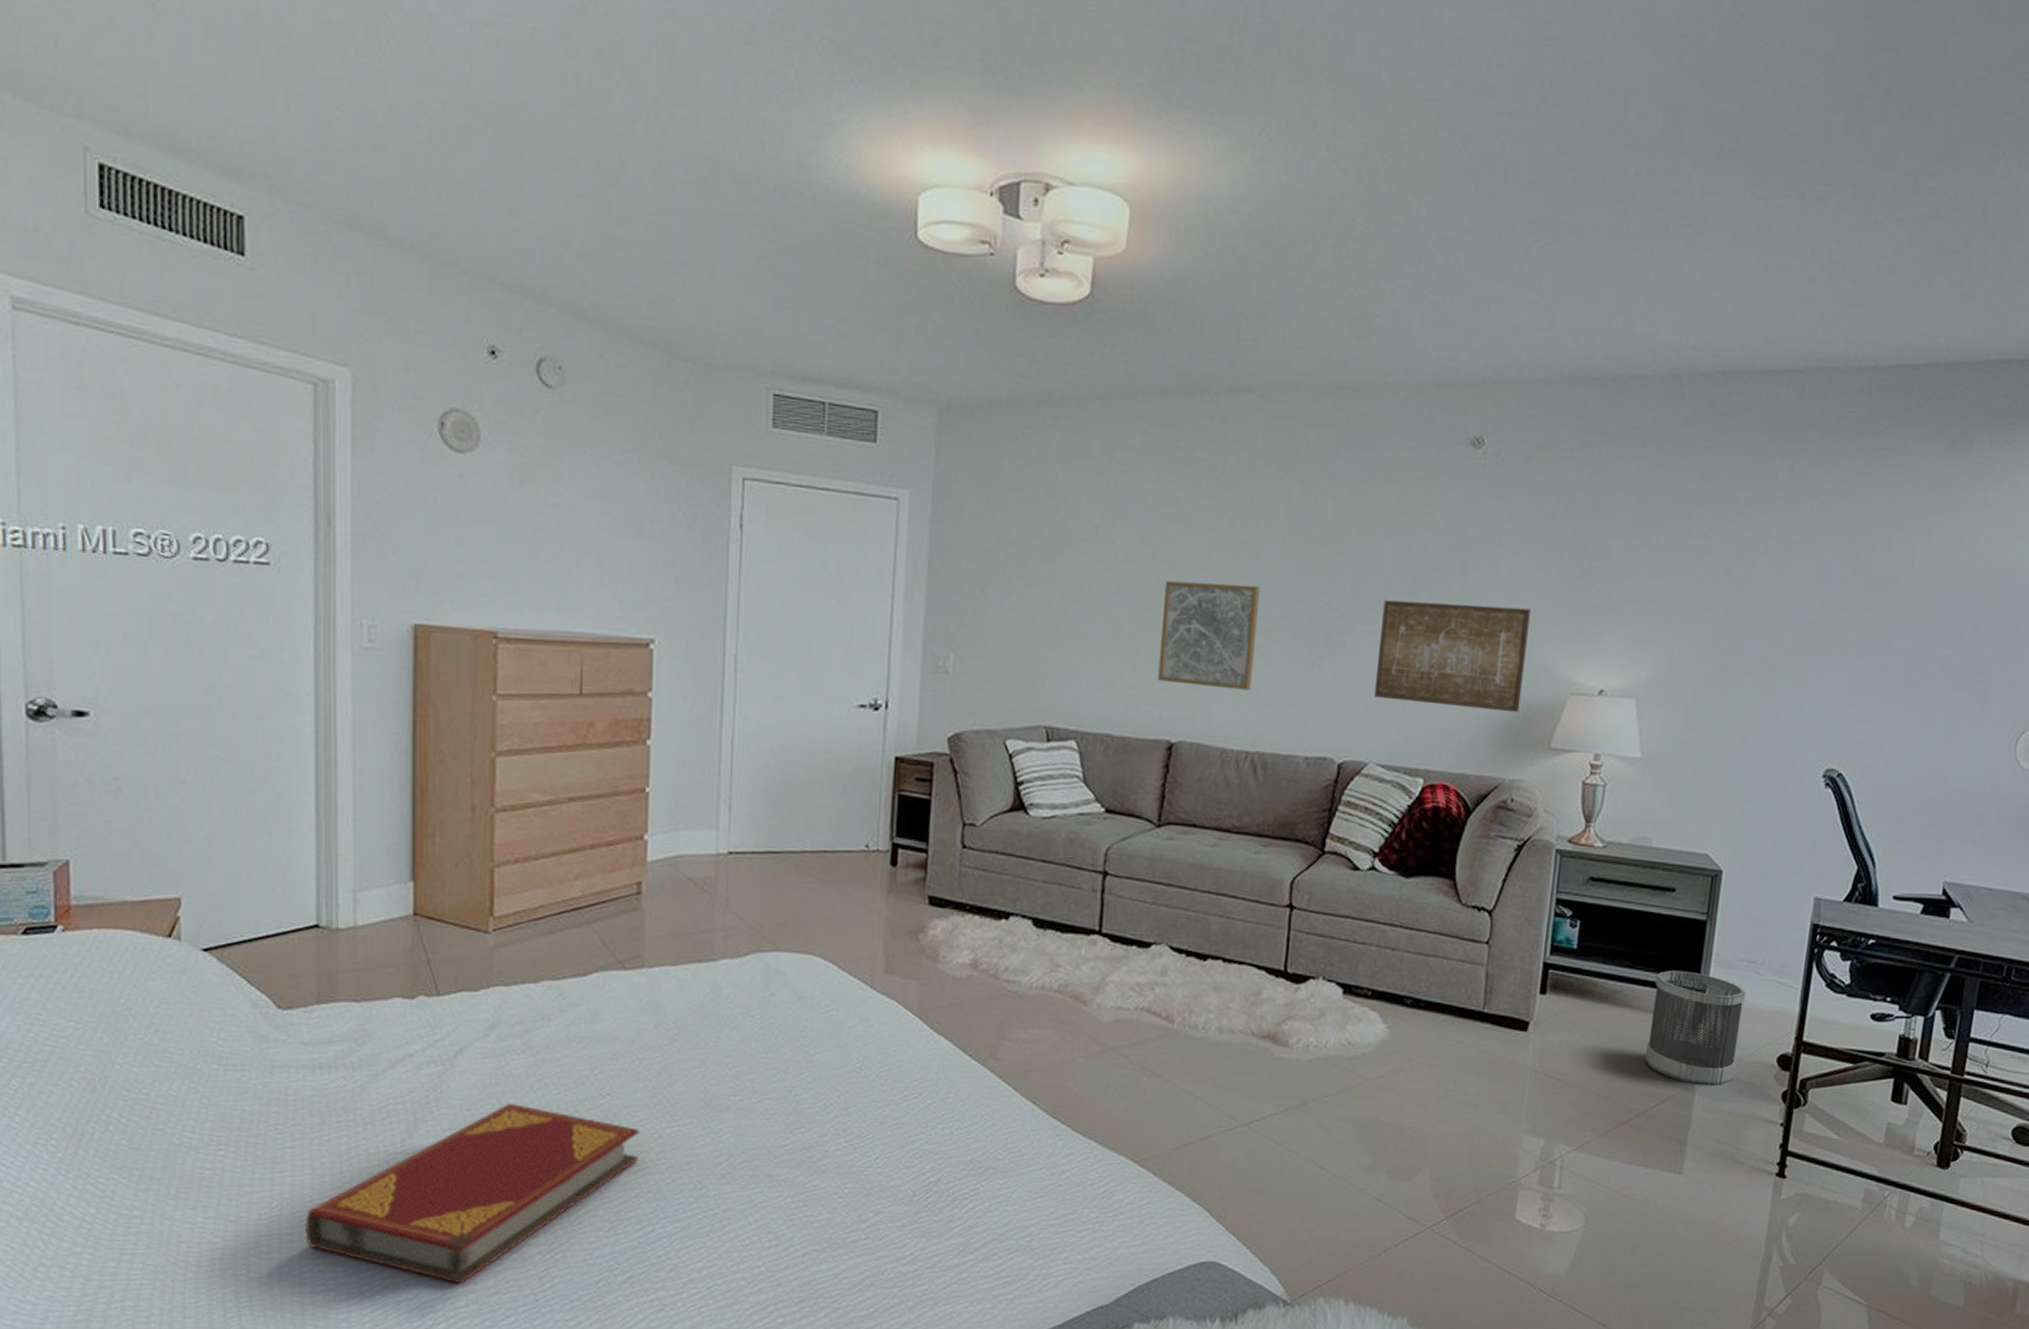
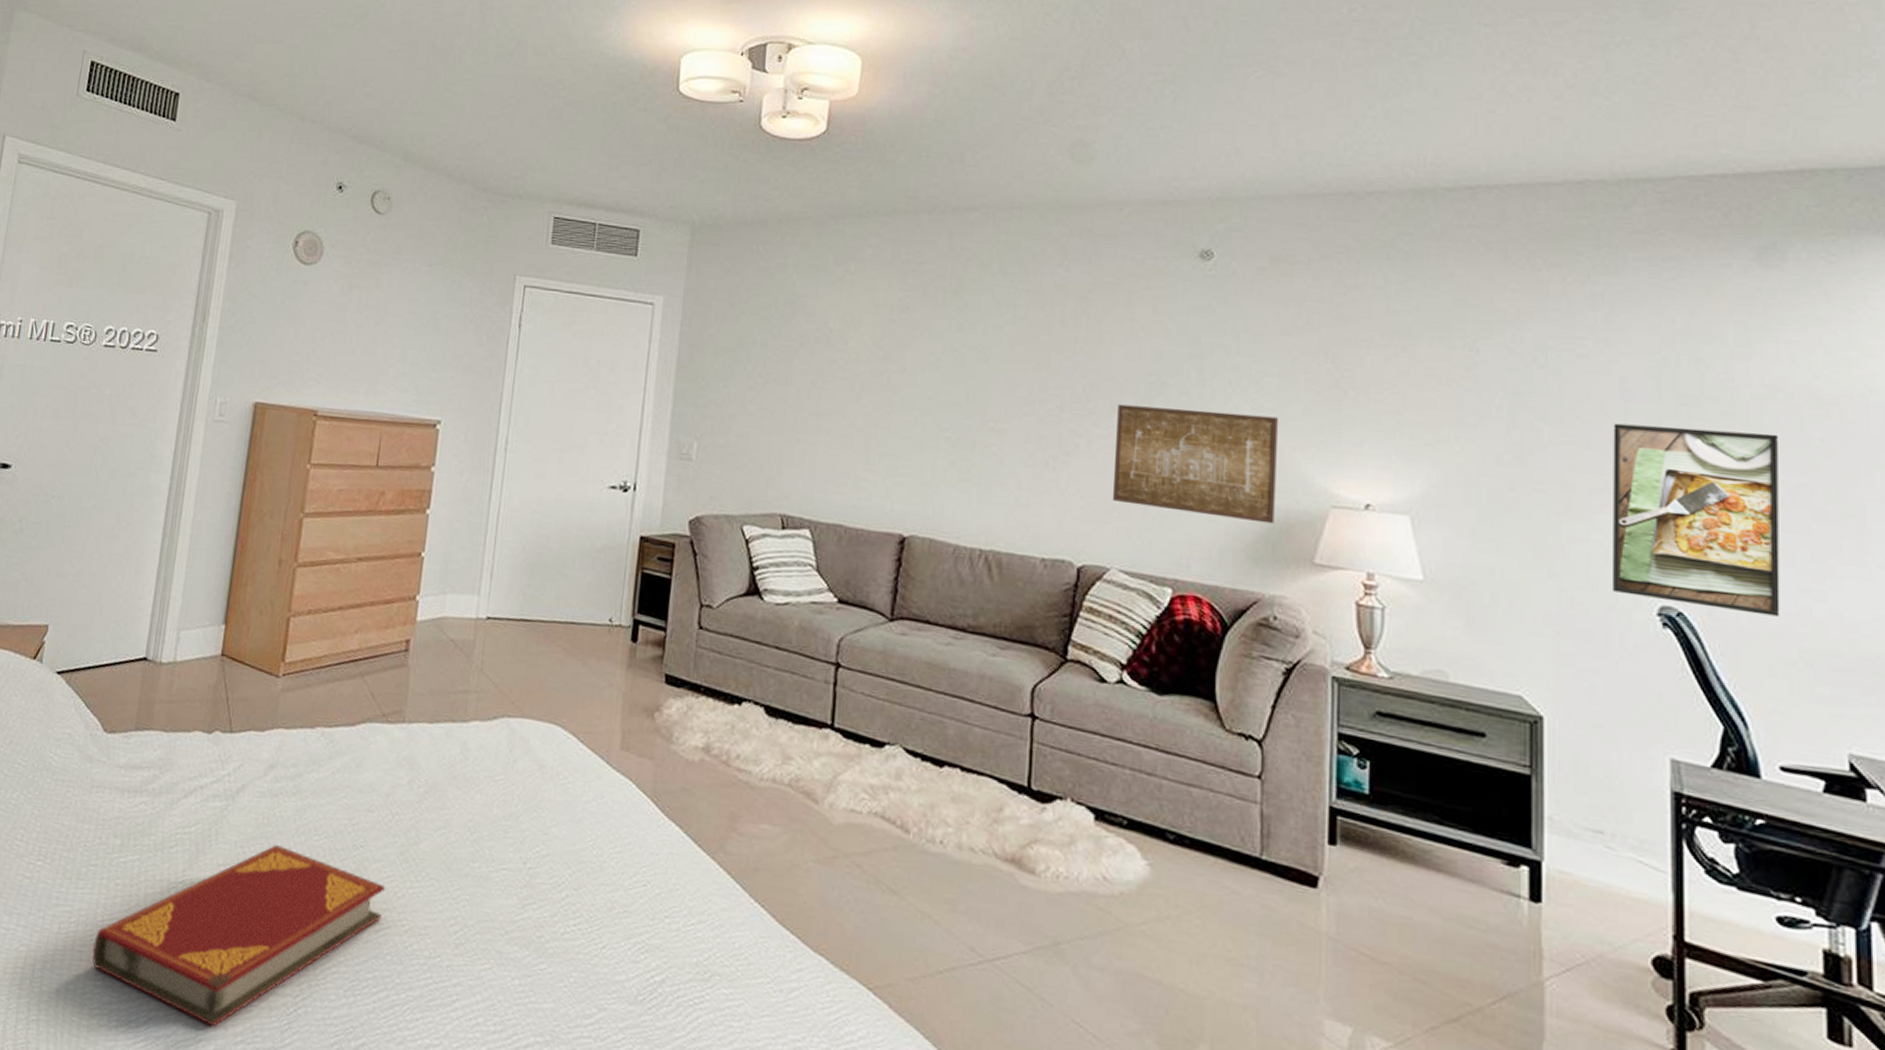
wall art: present [1157,581,1260,690] -> none [889,381,989,488]
wastebasket: present [1645,971,1746,1086] -> none [1472,832,1596,988]
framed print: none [1791,606,1939,772] -> present [1613,423,1780,617]

